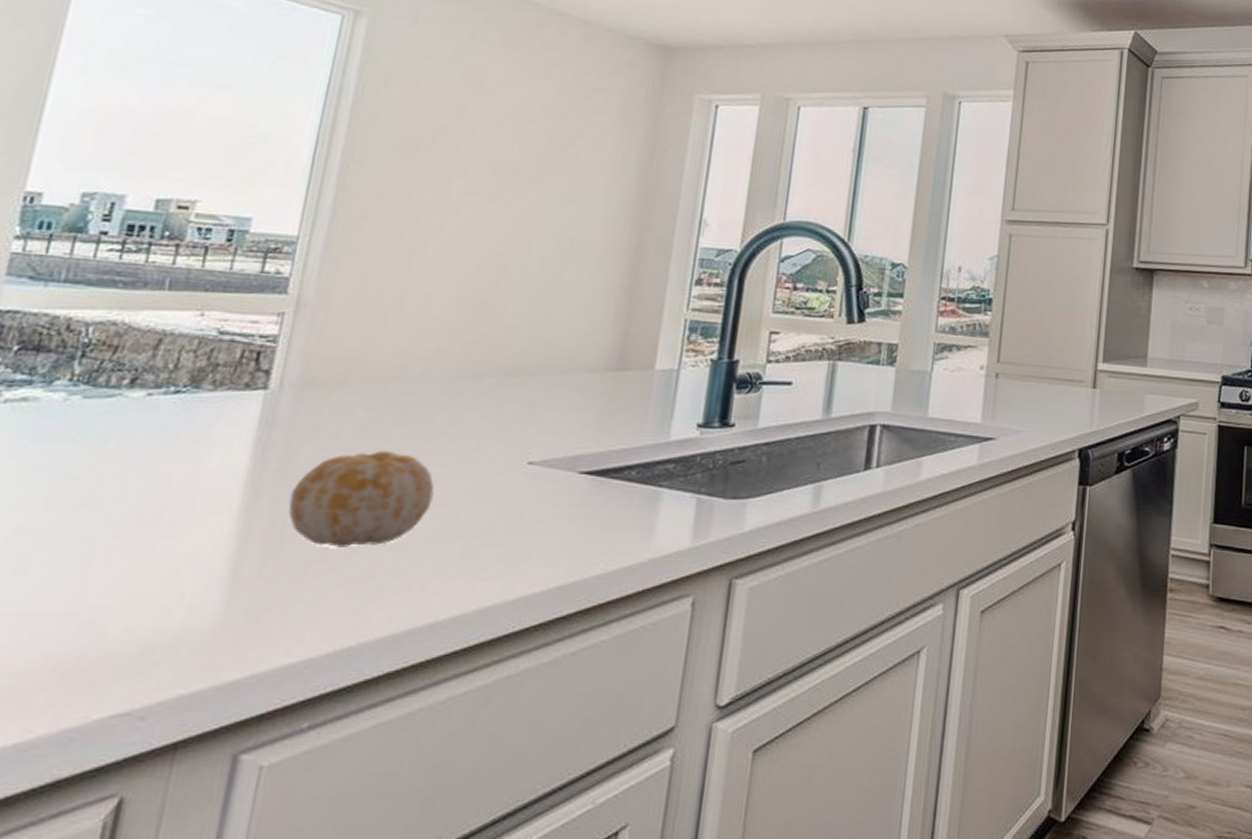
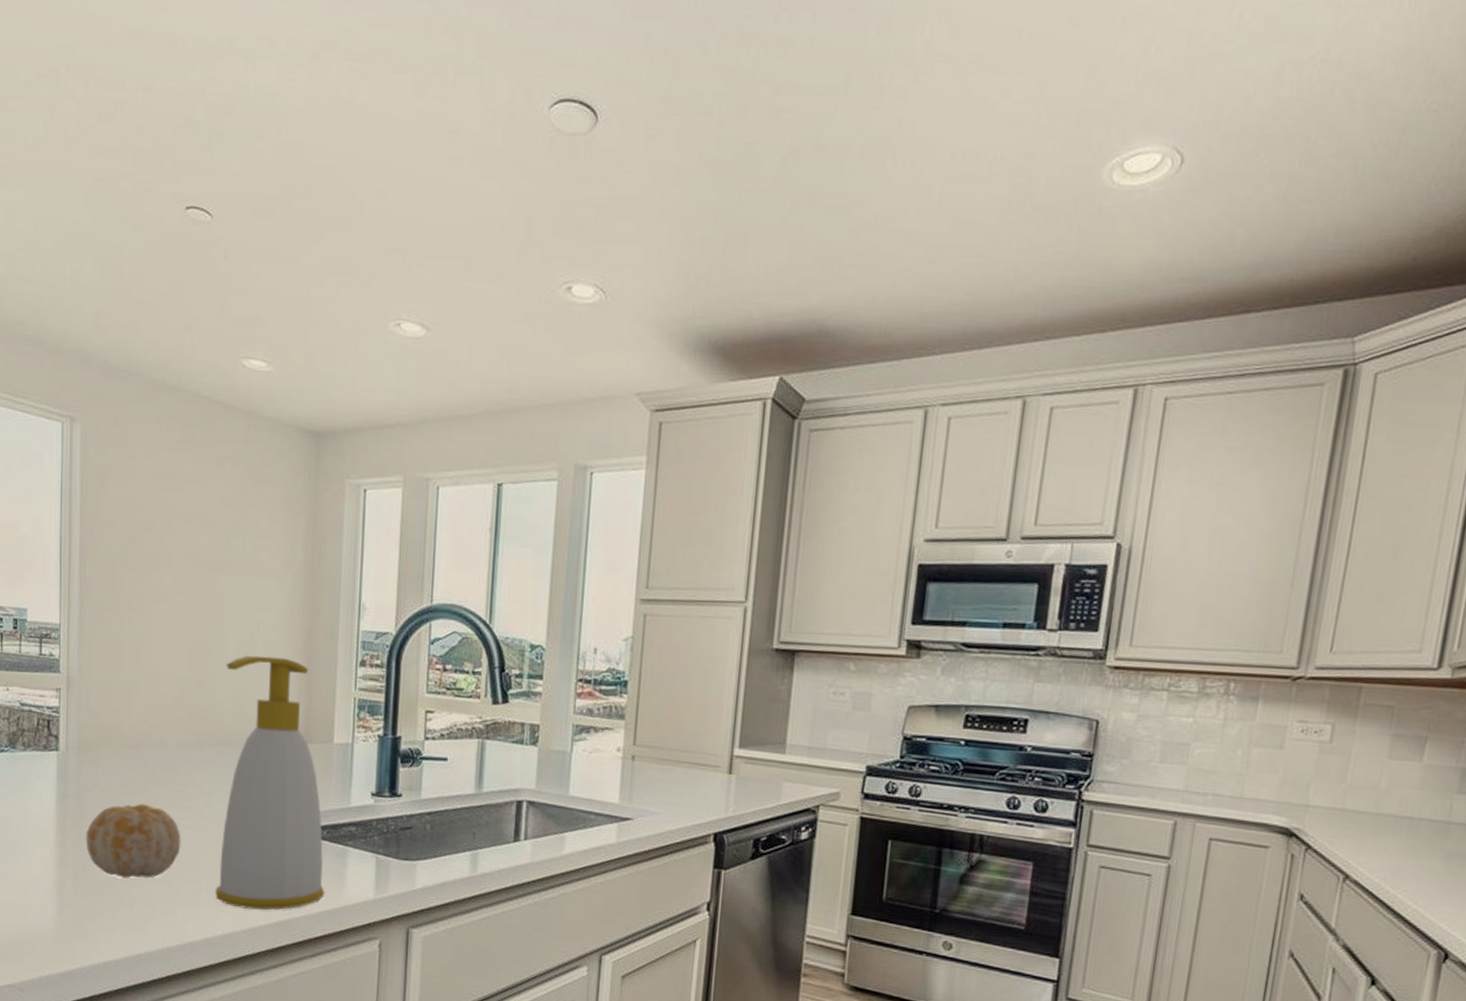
soap bottle: none [473,273,632,573] -> present [215,655,325,911]

